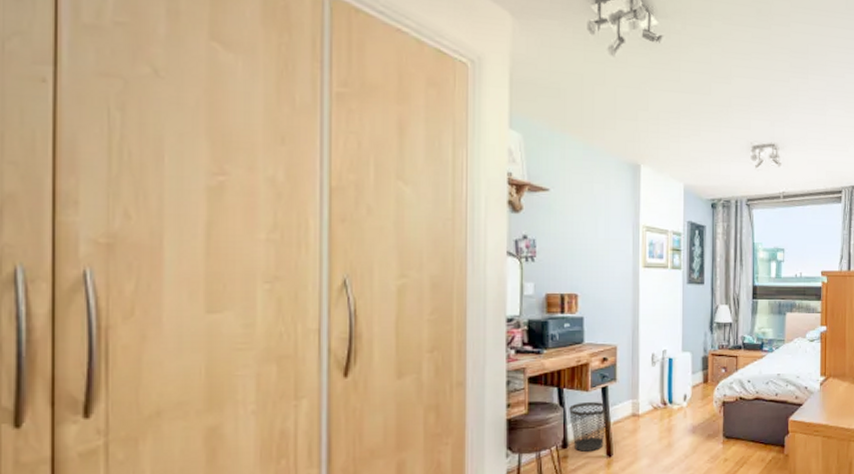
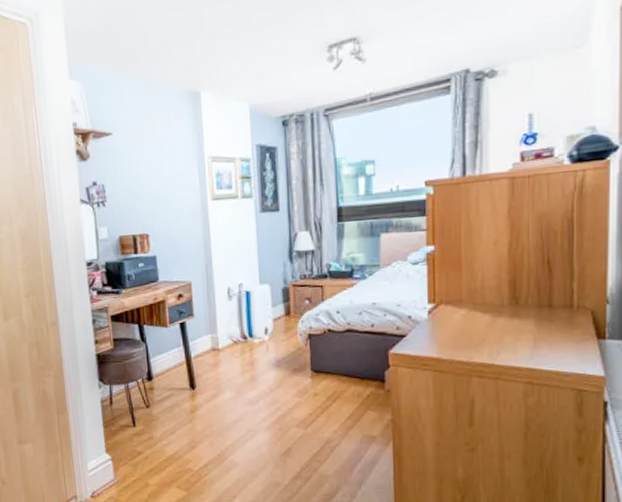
wastebasket: present [569,402,607,452] -> none [150,337,188,384]

